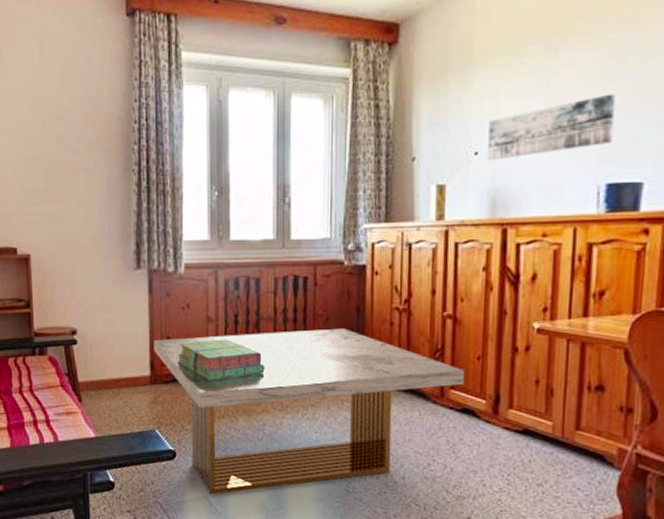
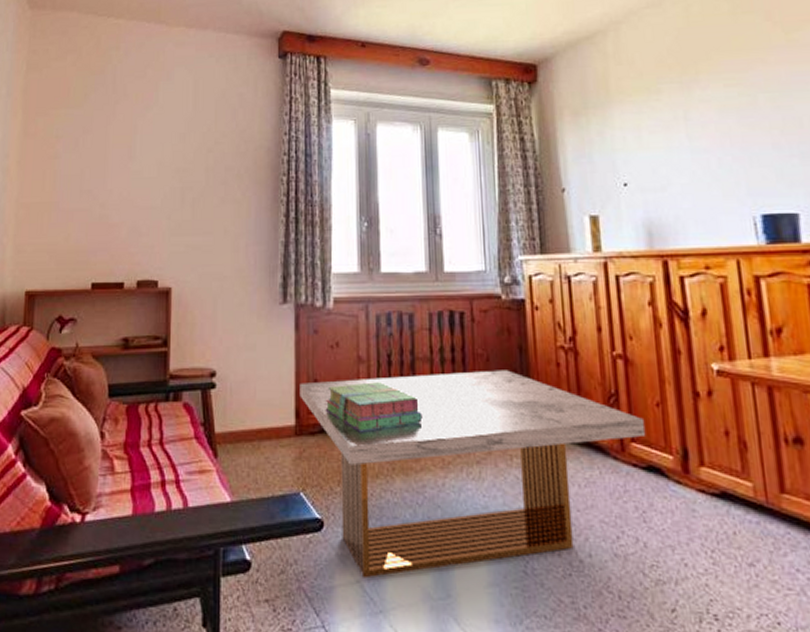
wall art: present [488,94,616,161] -> none [634,128,759,192]

